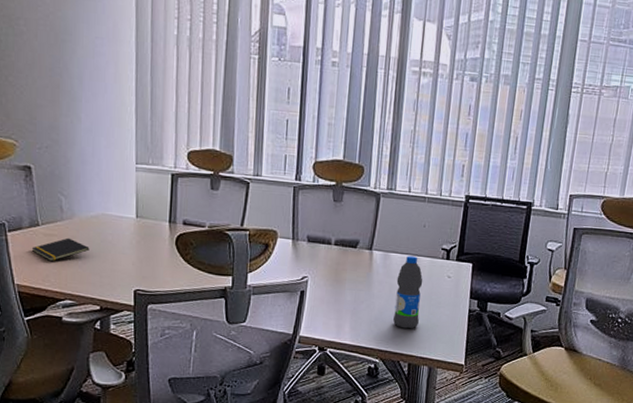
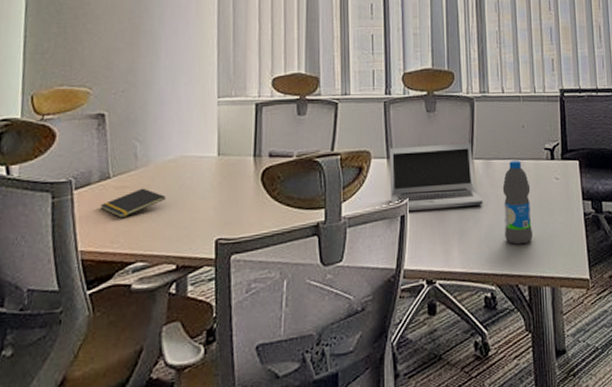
laptop: none [292,230,378,291] -> present [389,142,483,211]

